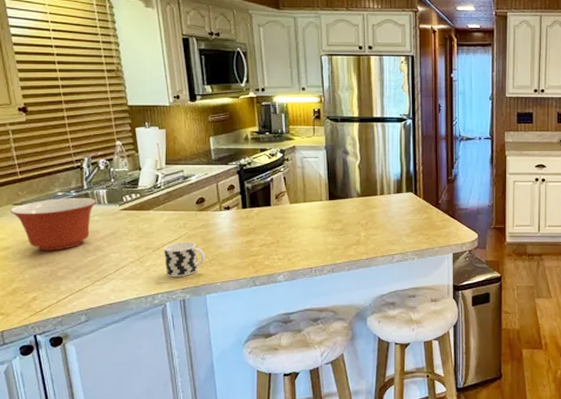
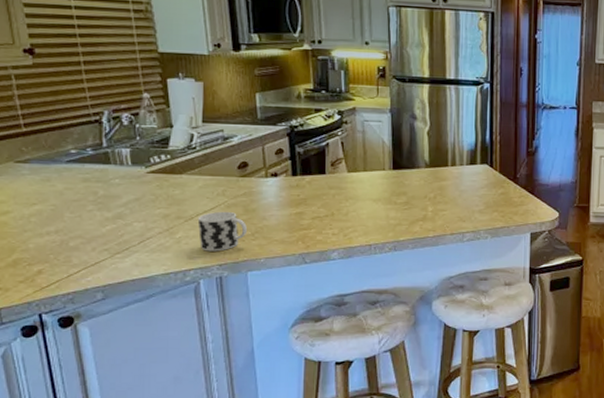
mixing bowl: present [10,198,97,251] -> none [12,157,119,217]

